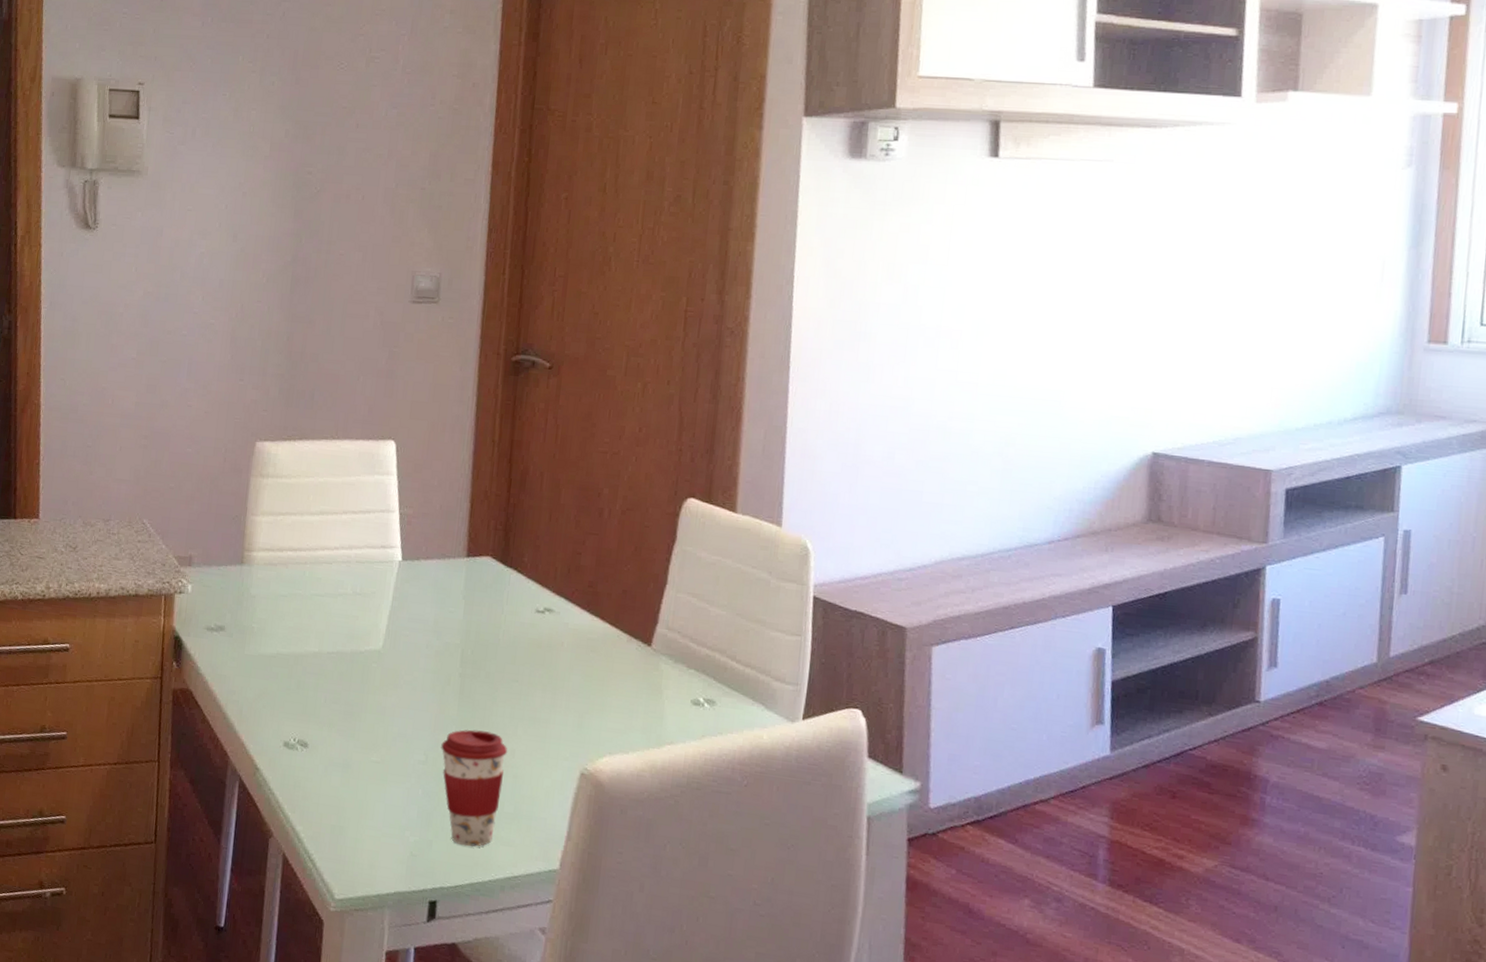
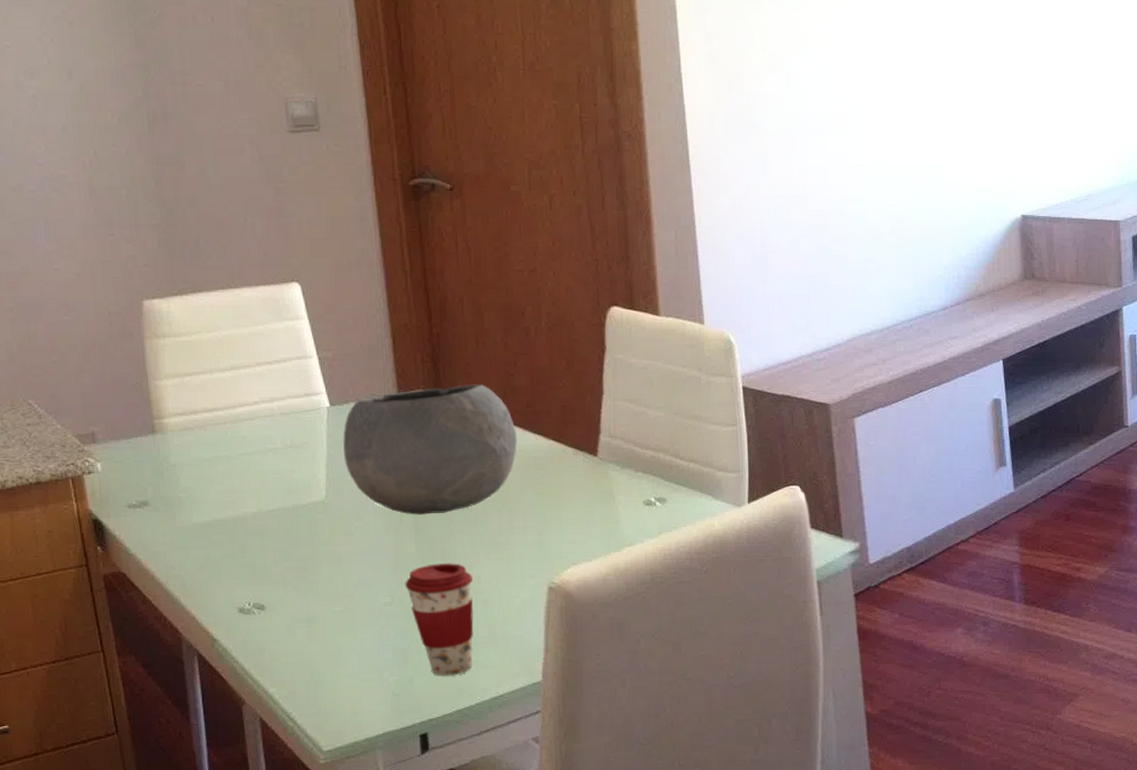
bowl: none [406,555,574,681] -> present [343,384,517,515]

